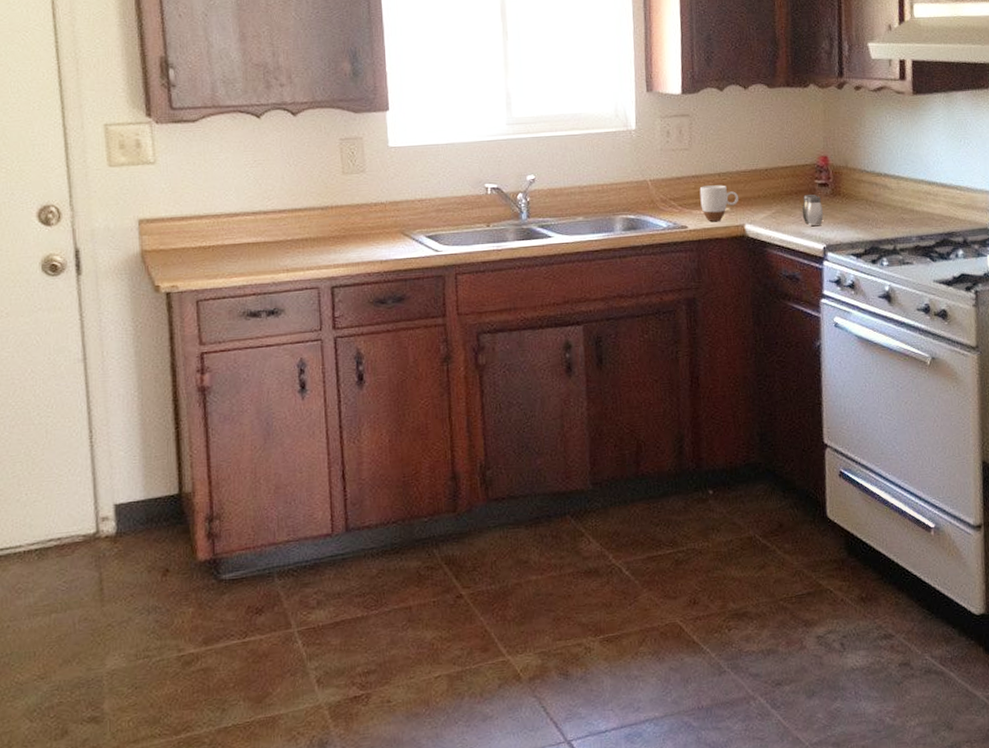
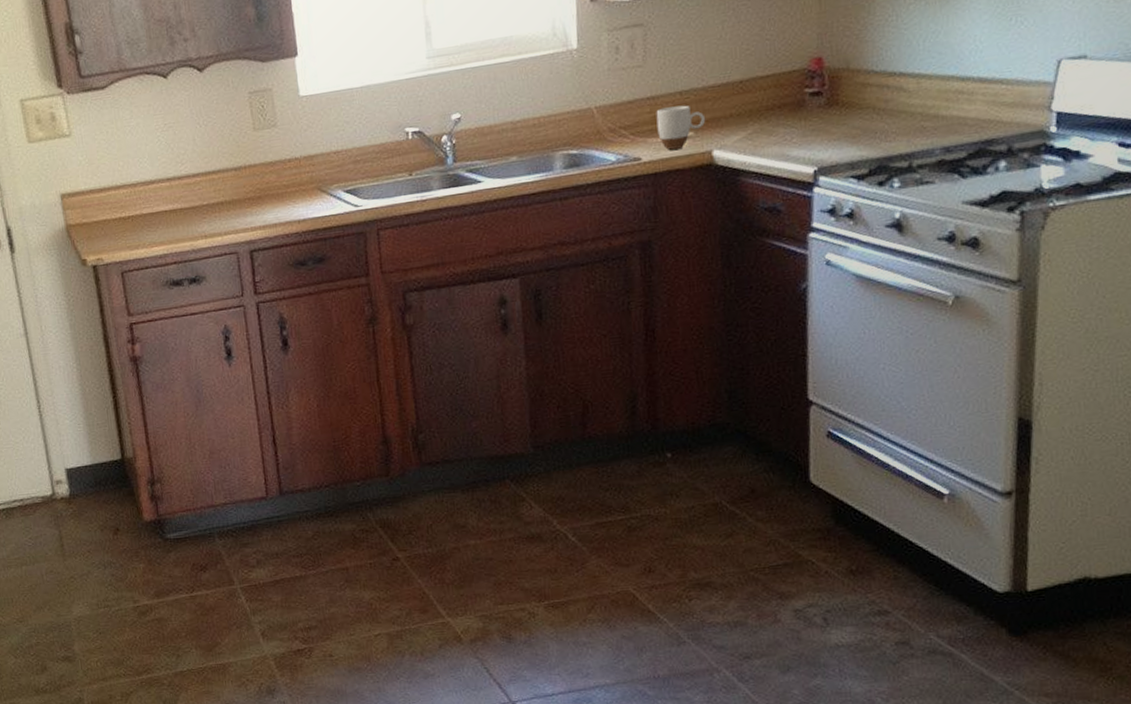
salt and pepper shaker: present [802,194,824,226] -> none [786,106,815,146]

